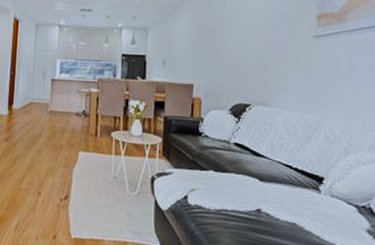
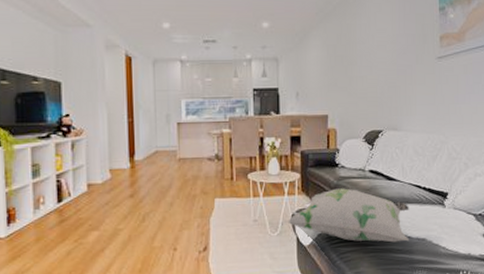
decorative pillow: none [147,157,278,223] -> present [288,188,410,243]

